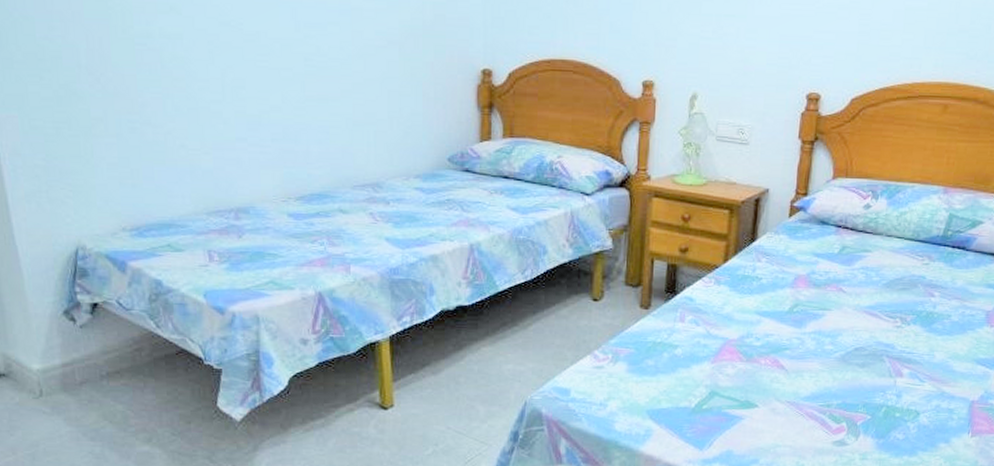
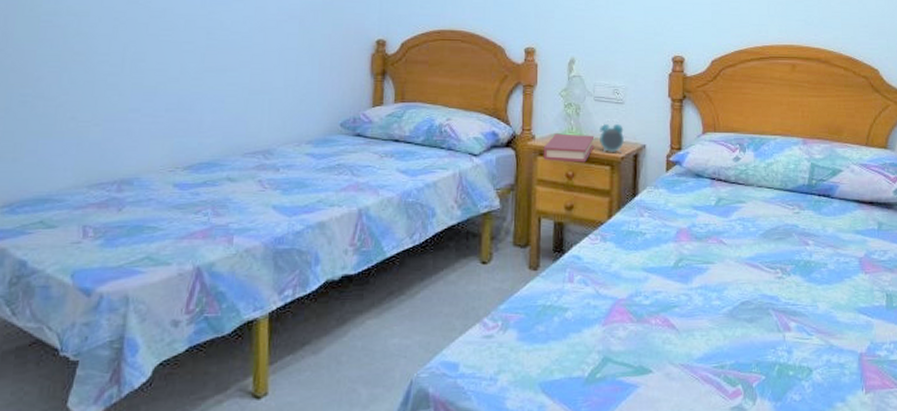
book: none [658,174,714,206] -> present [543,133,595,163]
alarm clock: none [719,160,747,199] -> present [598,119,625,155]

